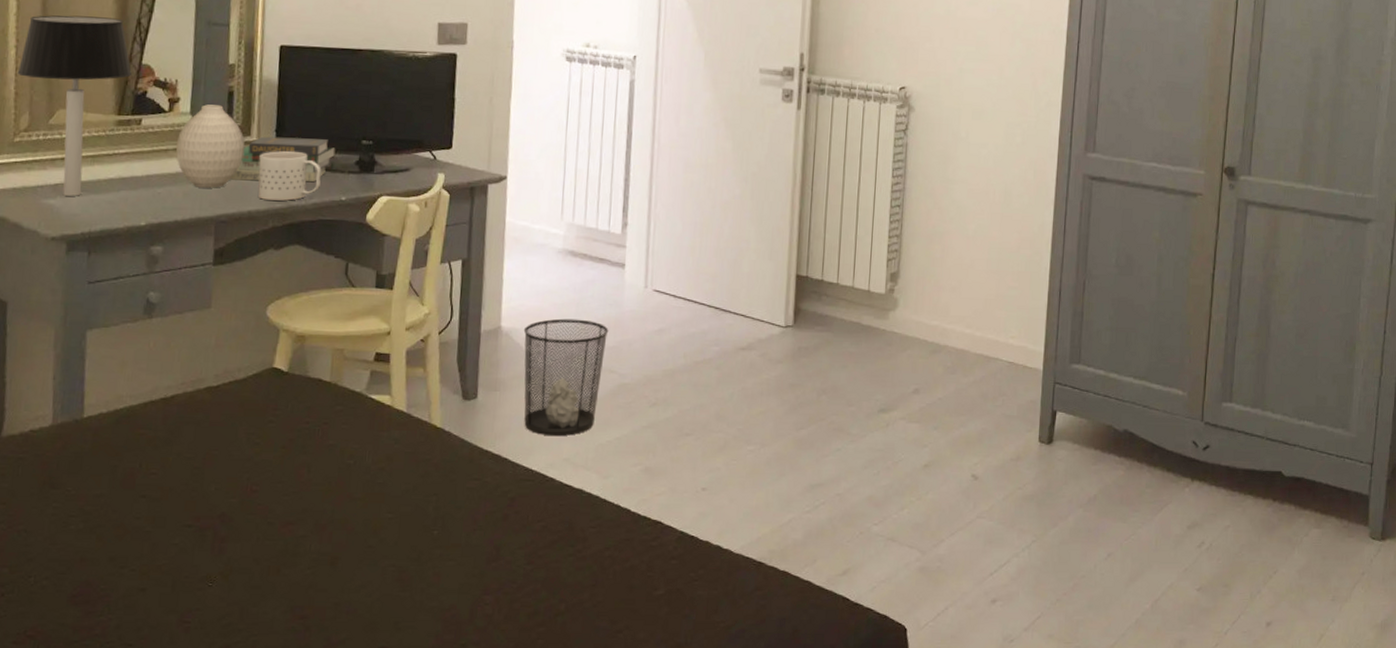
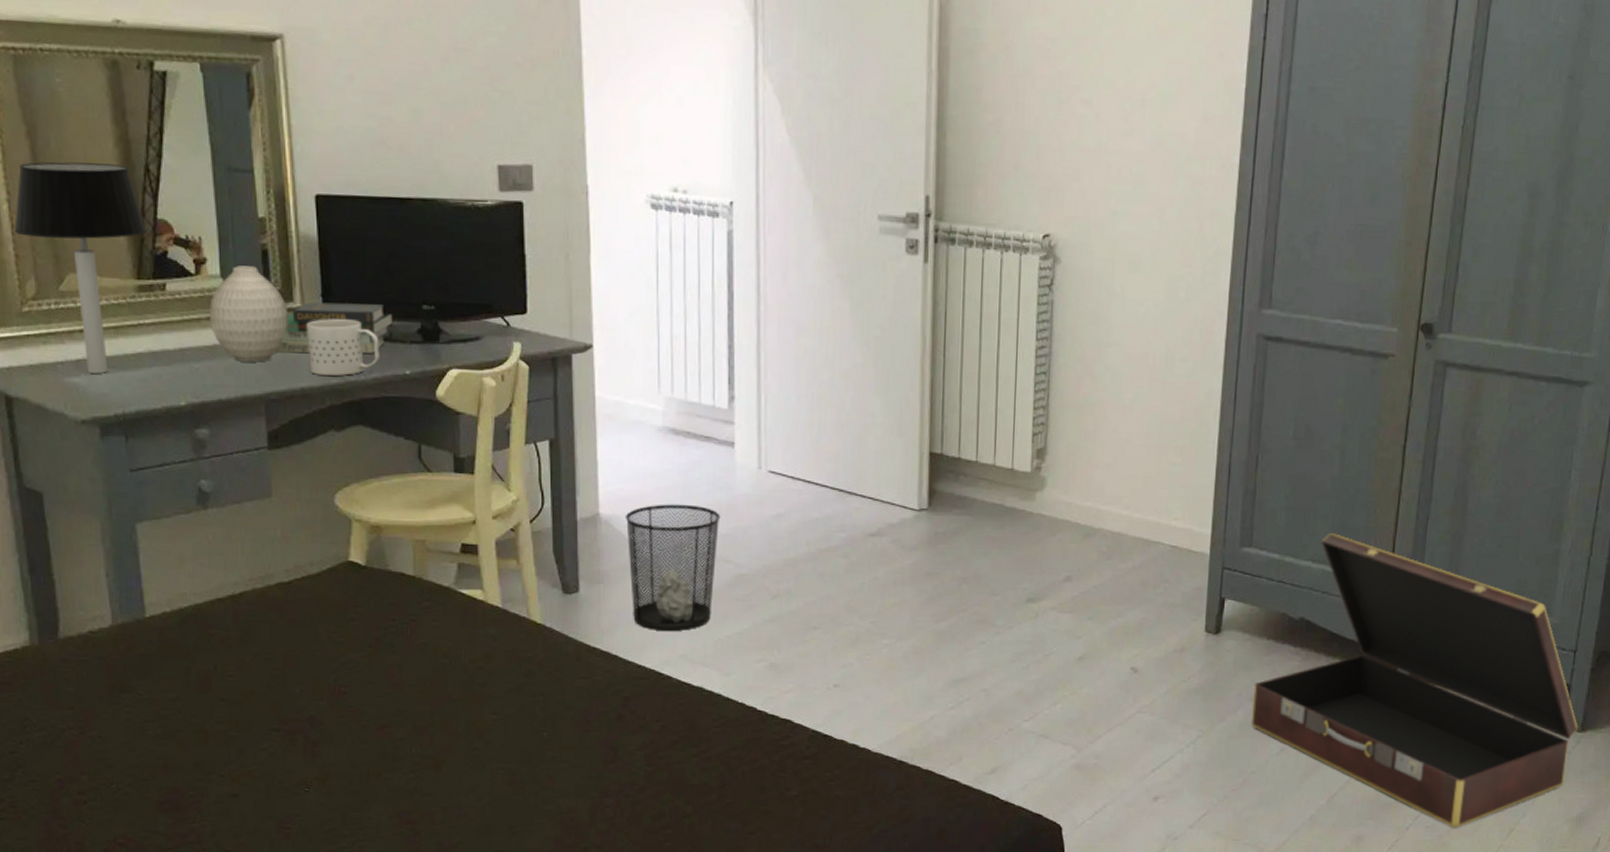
briefcase: none [1081,352,1378,633] -> present [1252,533,1578,828]

